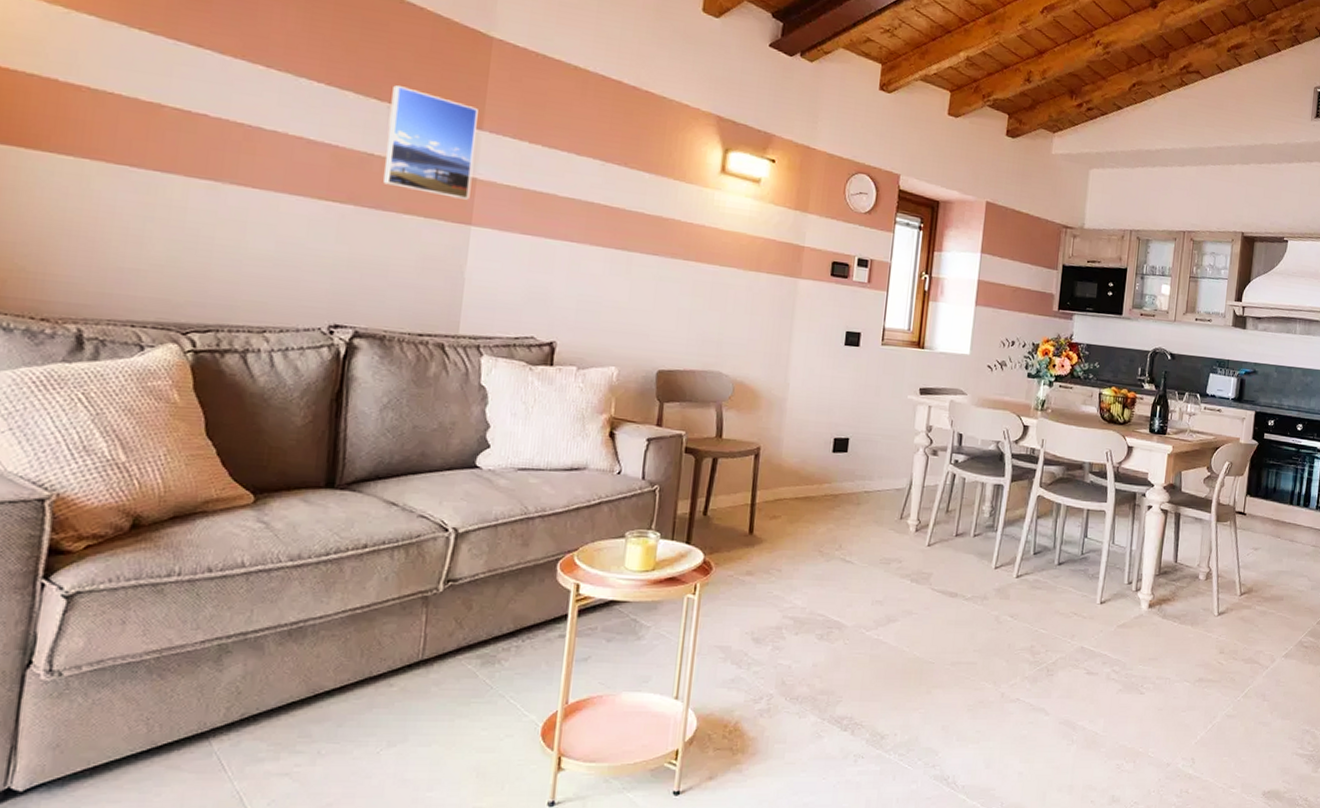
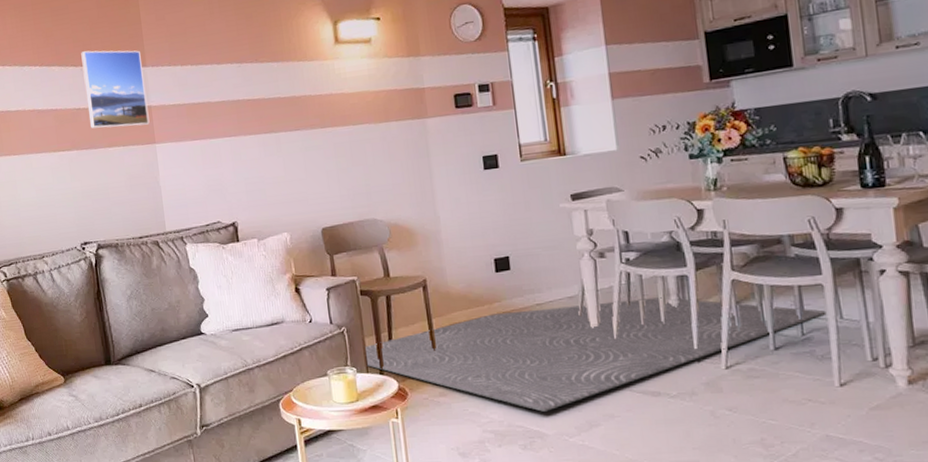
rug: none [673,494,1103,602] -> present [365,297,827,412]

